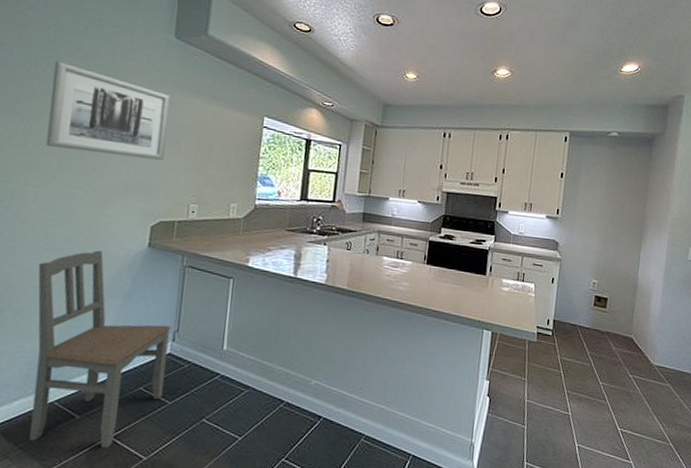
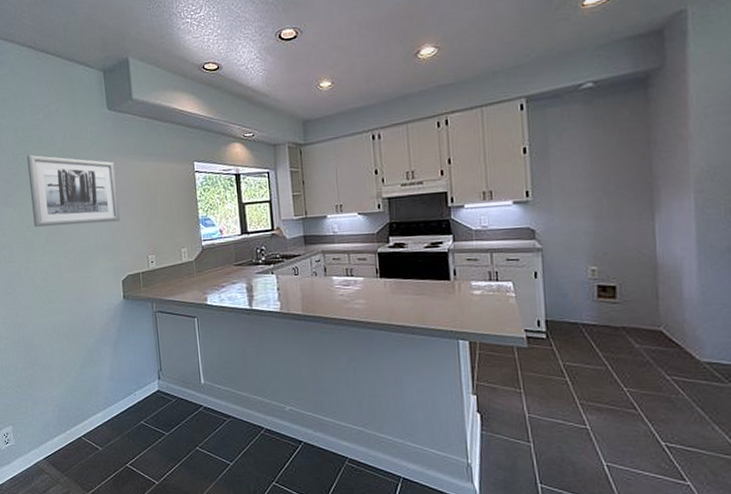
dining chair: present [29,250,171,448] -> none [49,307,160,474]

